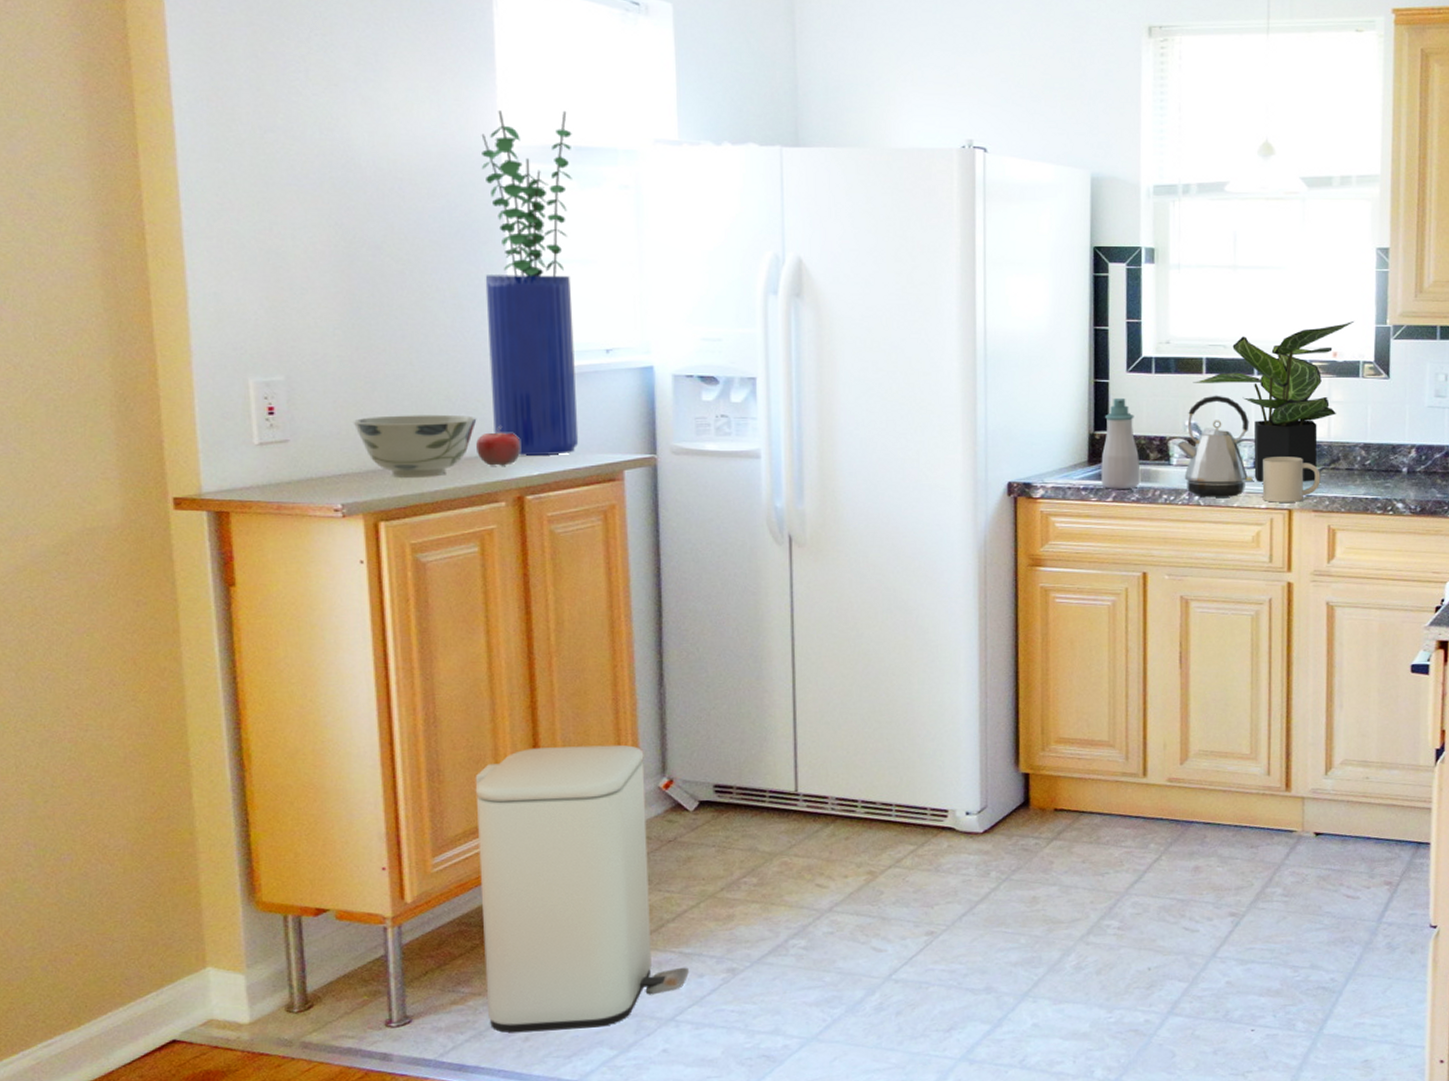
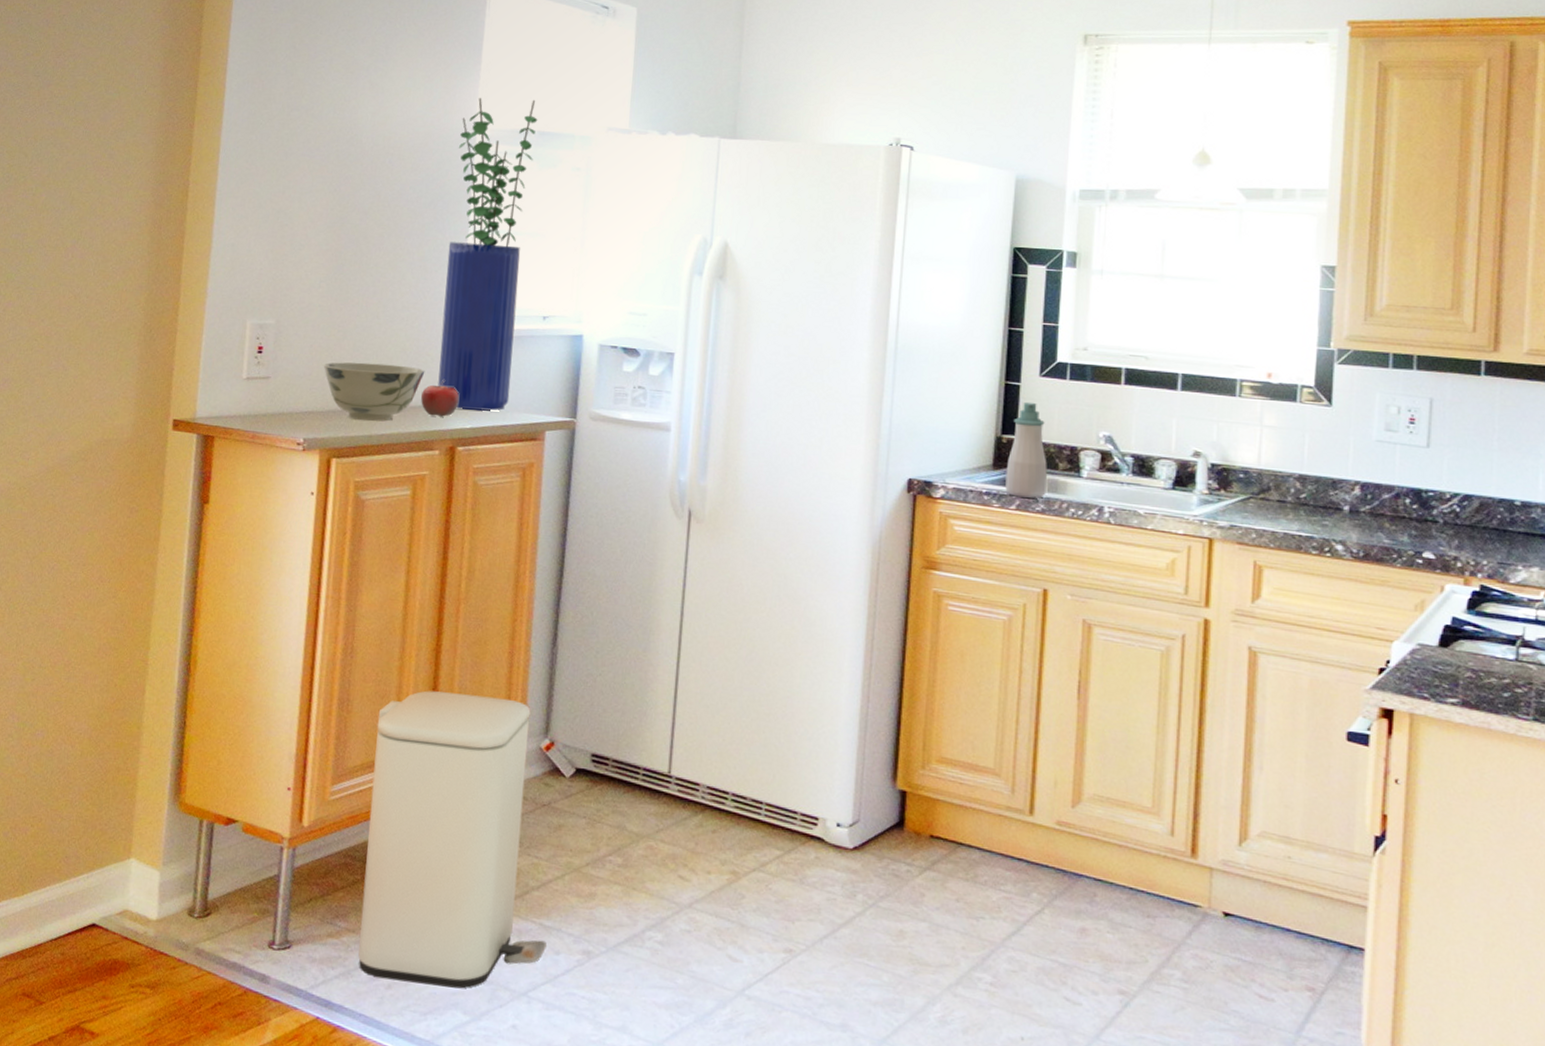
kettle: present [1176,395,1253,498] -> none [1087,407,1171,518]
potted plant: present [1193,321,1354,482] -> none [1110,341,1292,511]
mug: present [1262,456,1321,503] -> none [1180,479,1248,532]

